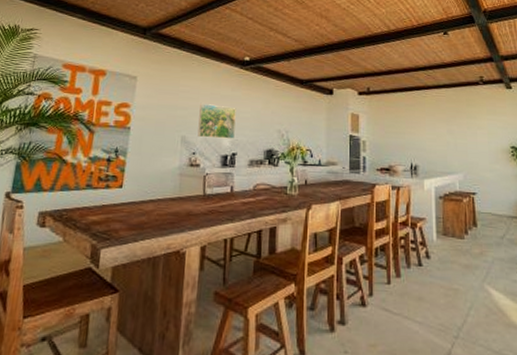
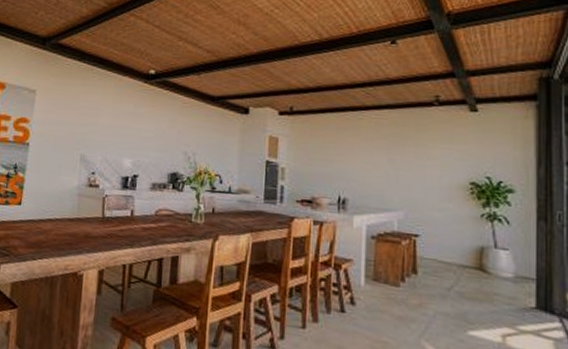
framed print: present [197,102,236,139] -> none [97,119,139,160]

